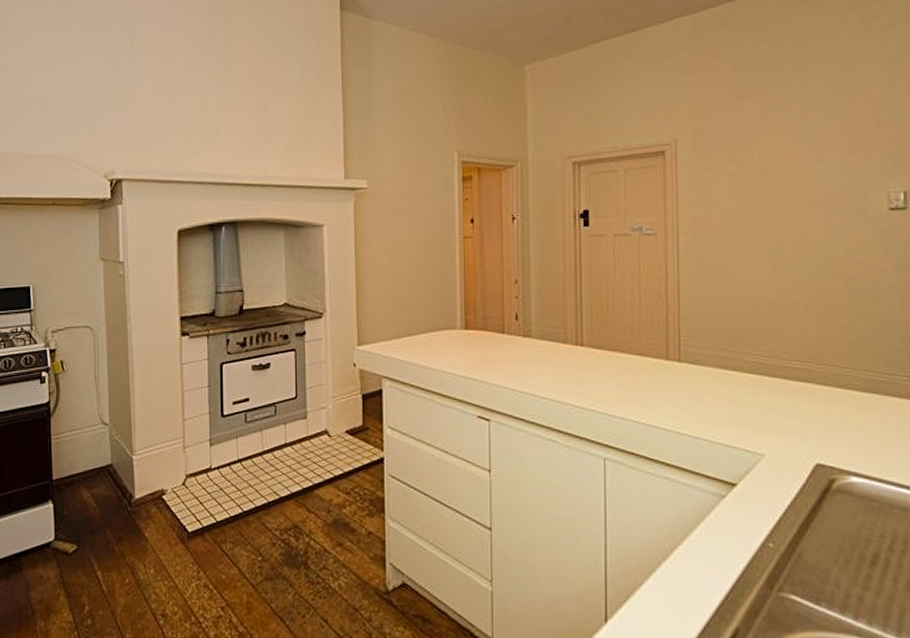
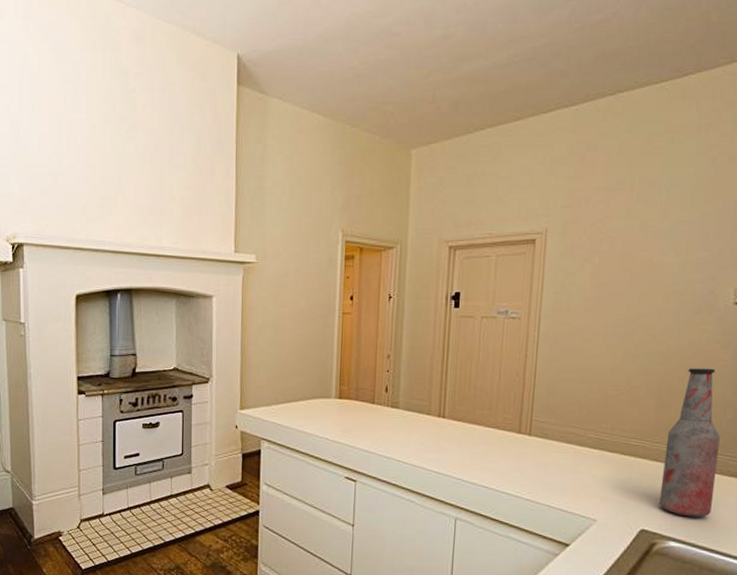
bottle: none [833,280,895,447] -> present [659,368,720,517]

